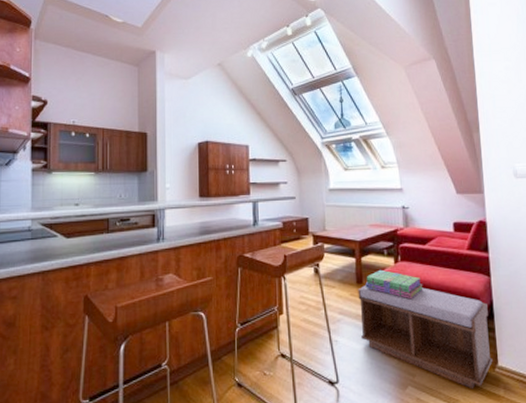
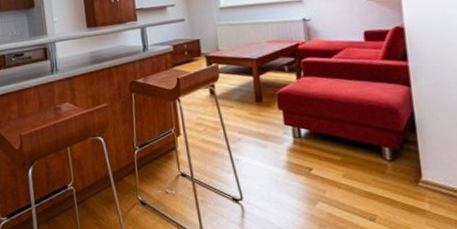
bench: present [358,285,493,389] -> none [257,102,416,204]
stack of books: present [365,269,423,300] -> none [265,86,331,115]

